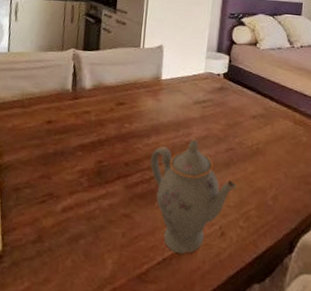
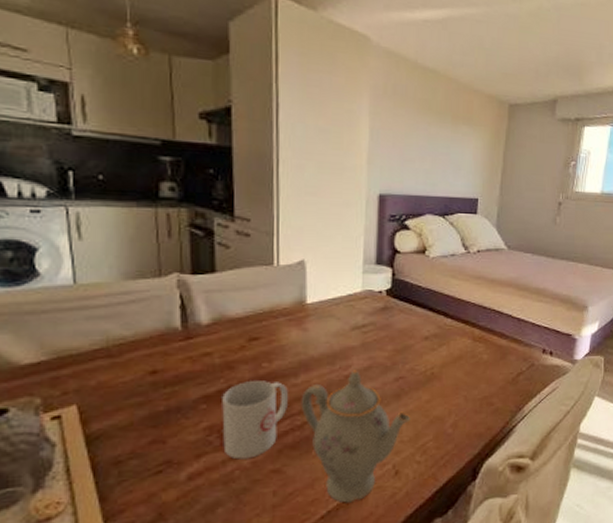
mug: none [90,137,142,201] -> present [222,381,288,460]

